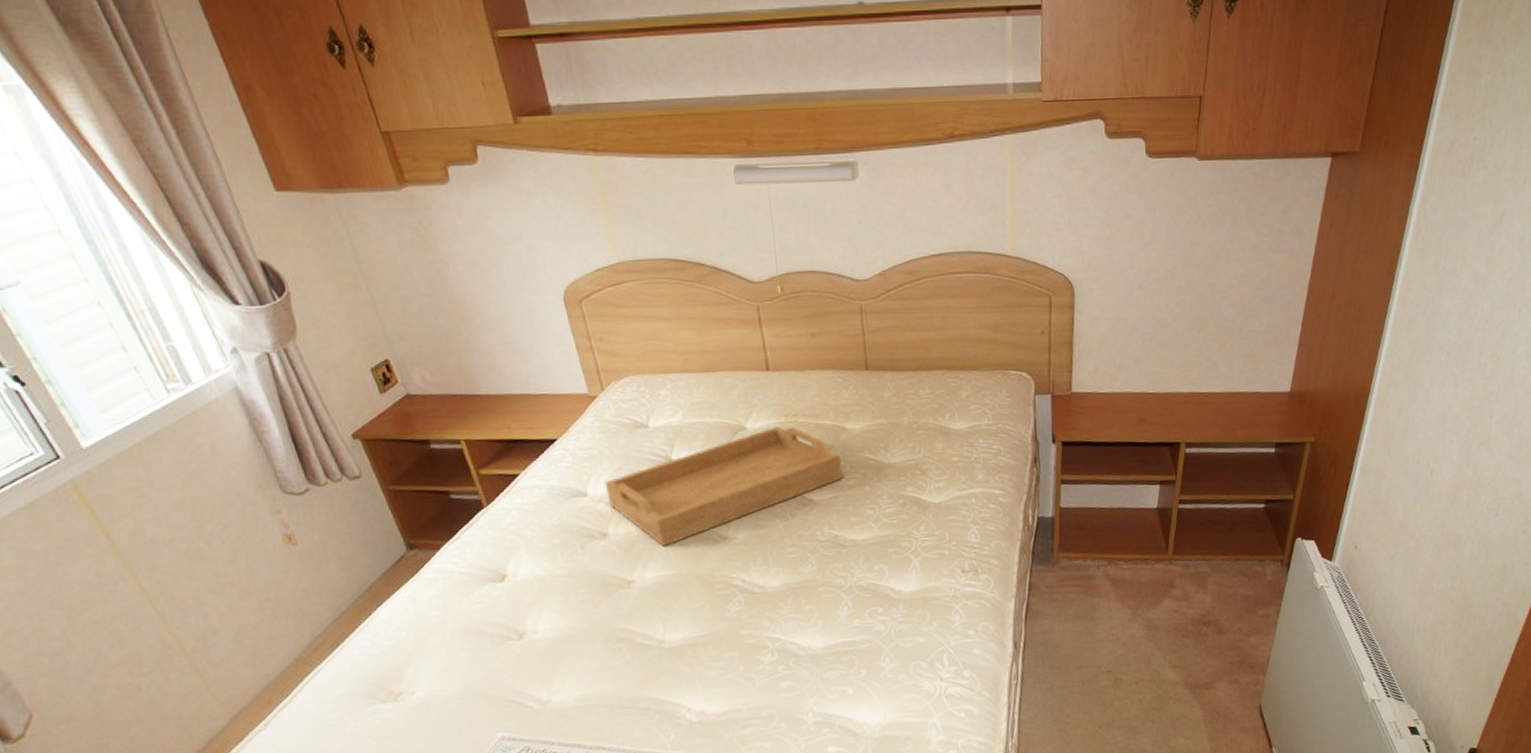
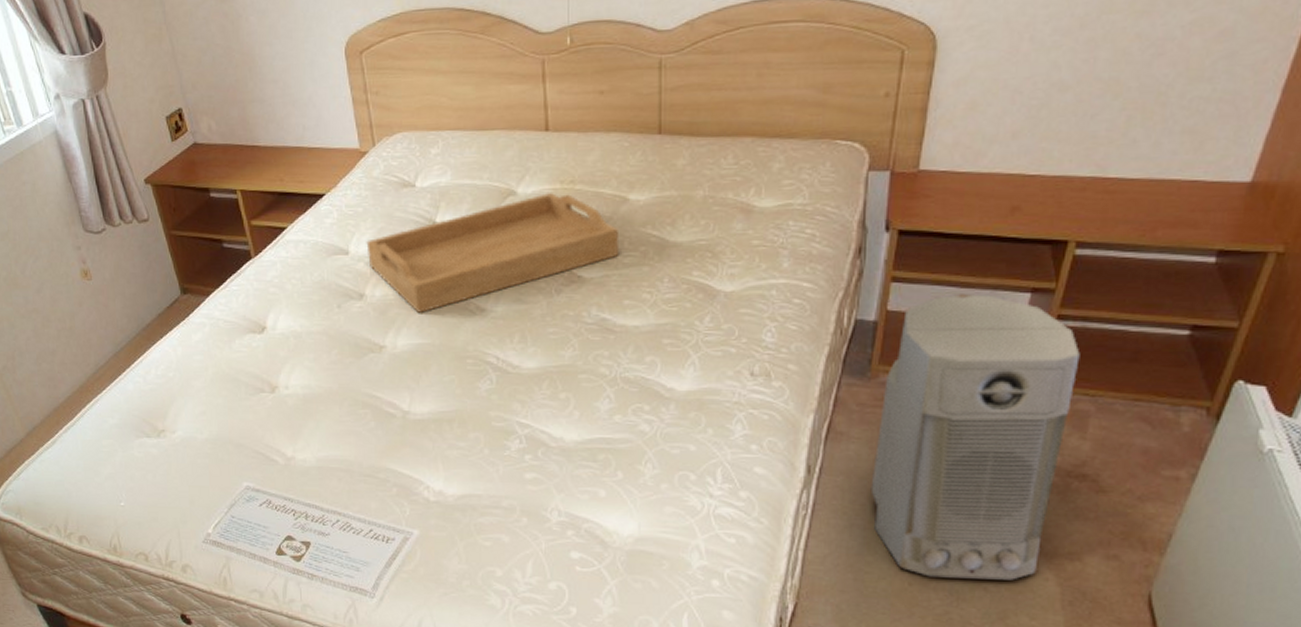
air purifier: none [1063,489,1197,719] -> present [870,293,1080,580]

